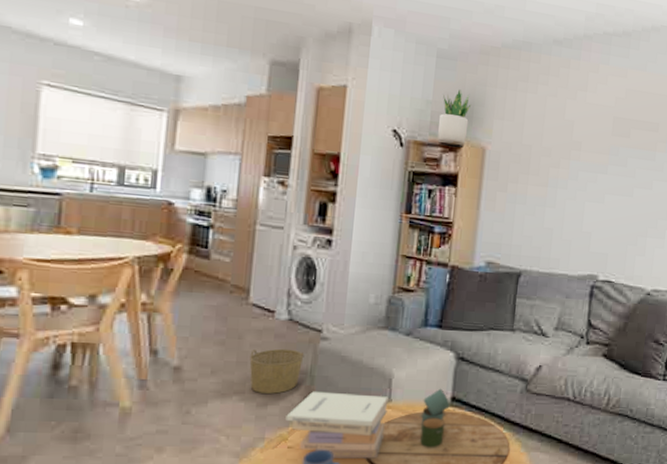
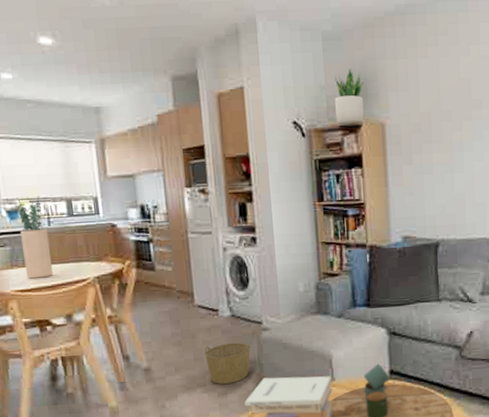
vase: none [48,157,88,250] -> present [17,195,54,279]

